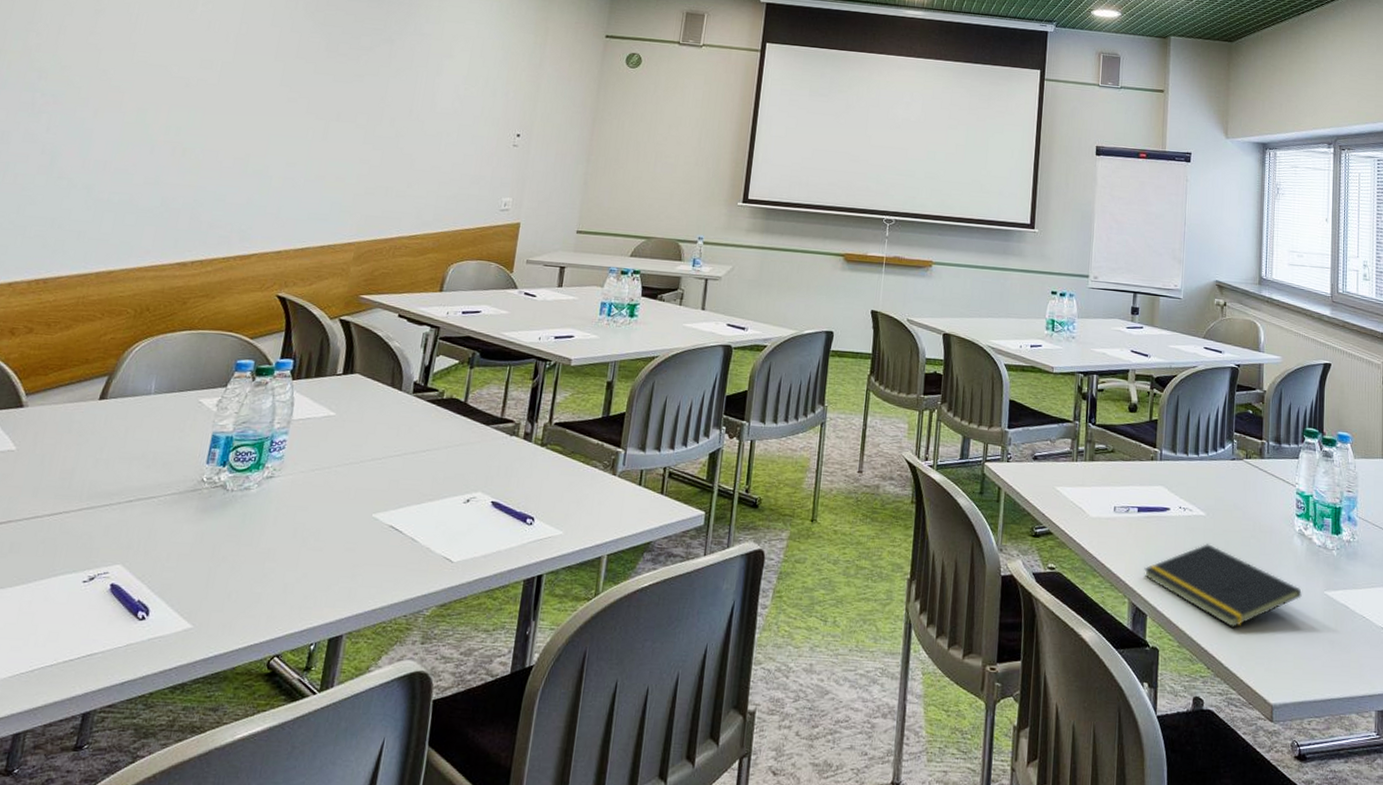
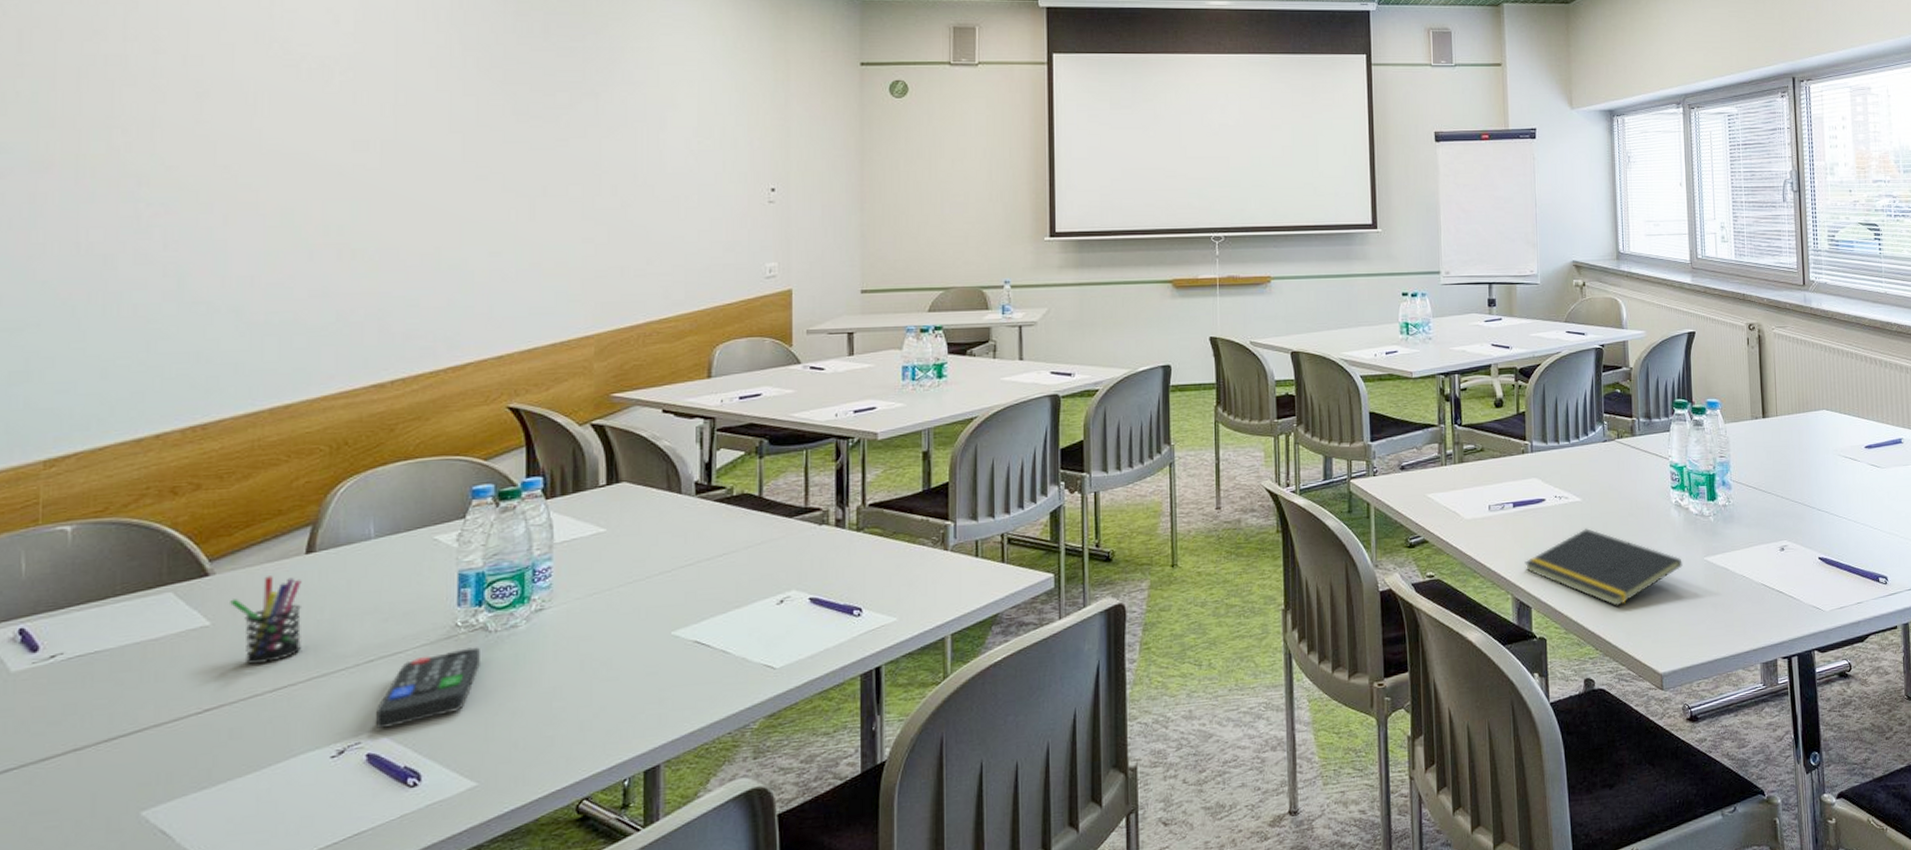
pen holder: none [34,414,91,490] -> present [230,576,302,664]
remote control: none [123,501,217,563] -> present [375,647,480,728]

